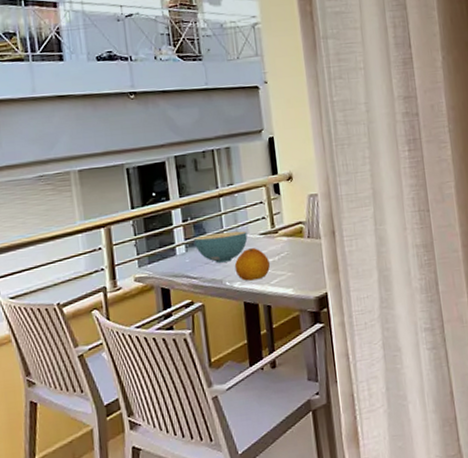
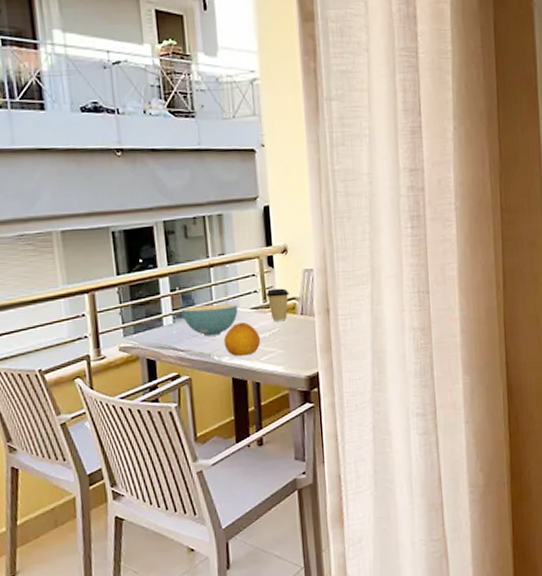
coffee cup: none [274,213,296,246] -> present [266,288,290,322]

